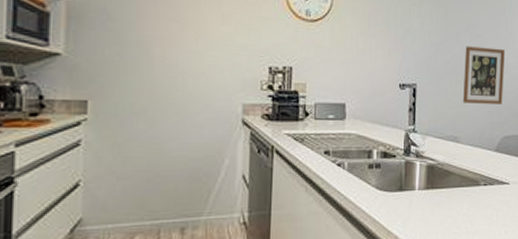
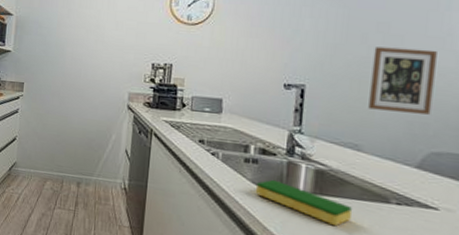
dish sponge: none [379,181,456,216] -> present [255,179,353,227]

